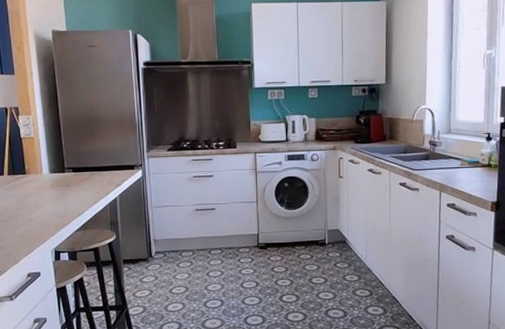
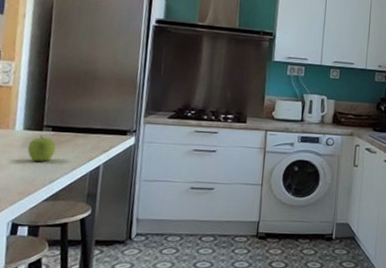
fruit: none [55,177,78,198] -> present [27,136,56,162]

